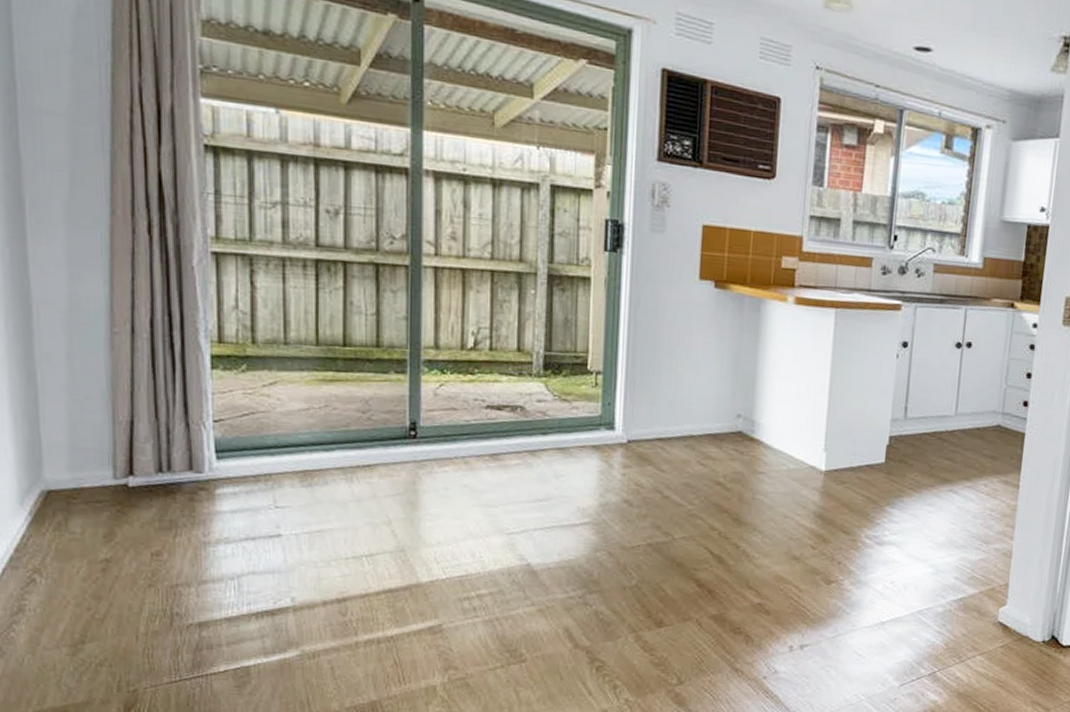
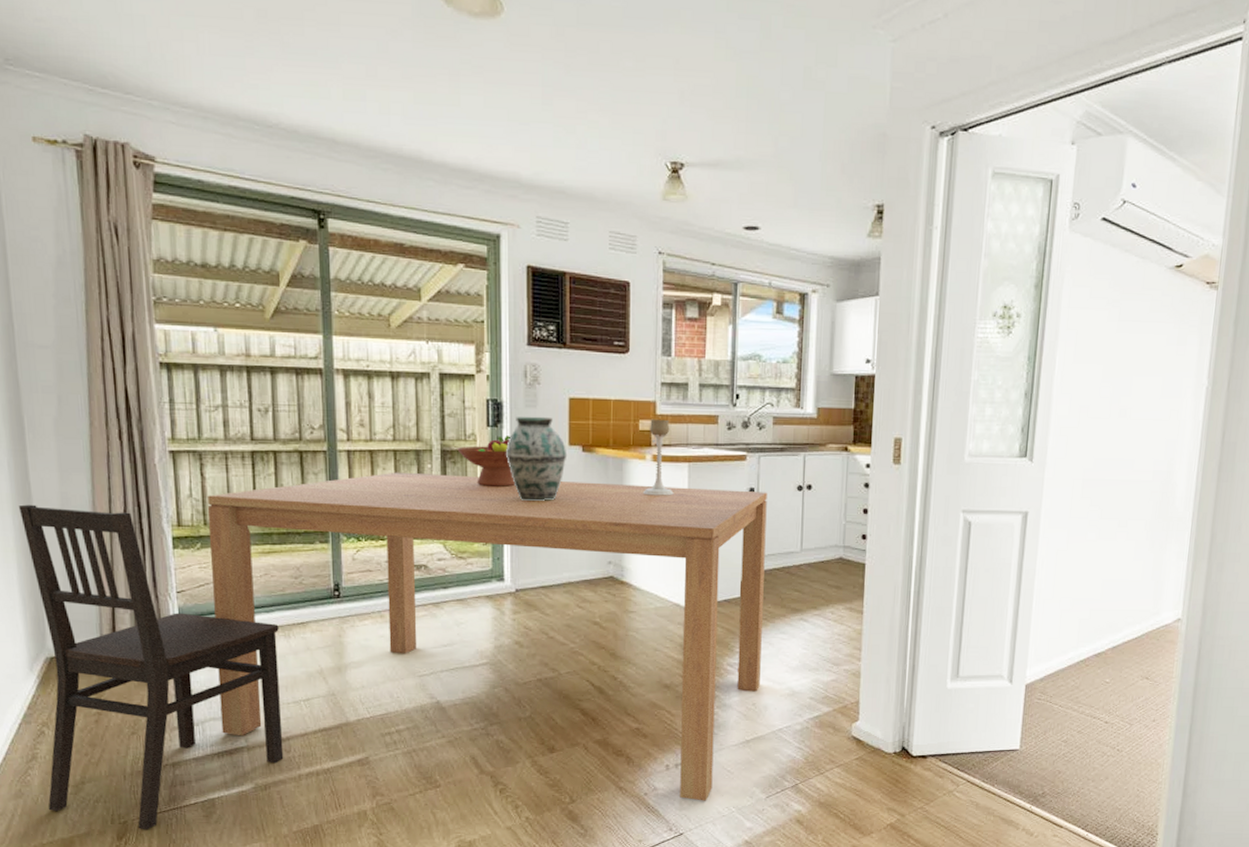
dining chair: none [13,304,340,701] -> present [18,504,284,830]
dining table: none [257,295,922,687] -> present [207,472,767,801]
fruit bowl: none [567,263,634,322] -> present [457,436,515,487]
vase: none [625,242,697,342] -> present [506,416,568,502]
candle holder: none [781,256,817,345] -> present [642,418,674,496]

